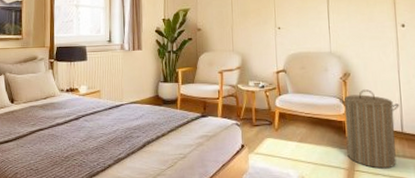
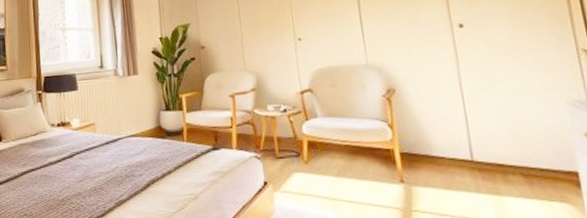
laundry hamper: present [340,89,400,169] -> none [384,108,468,208]

